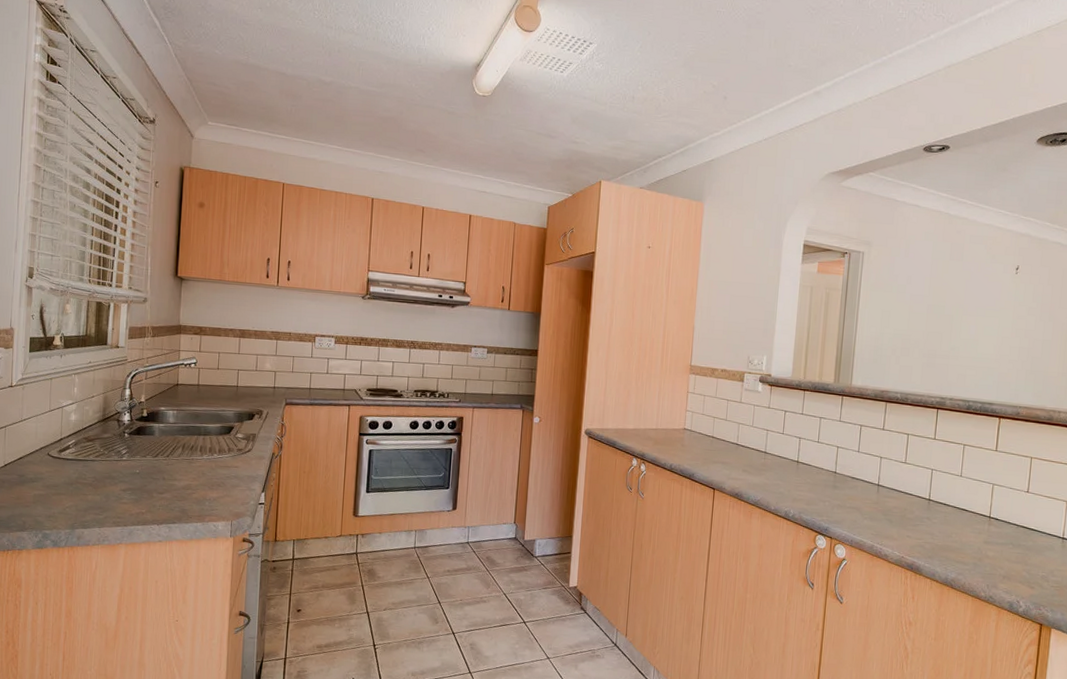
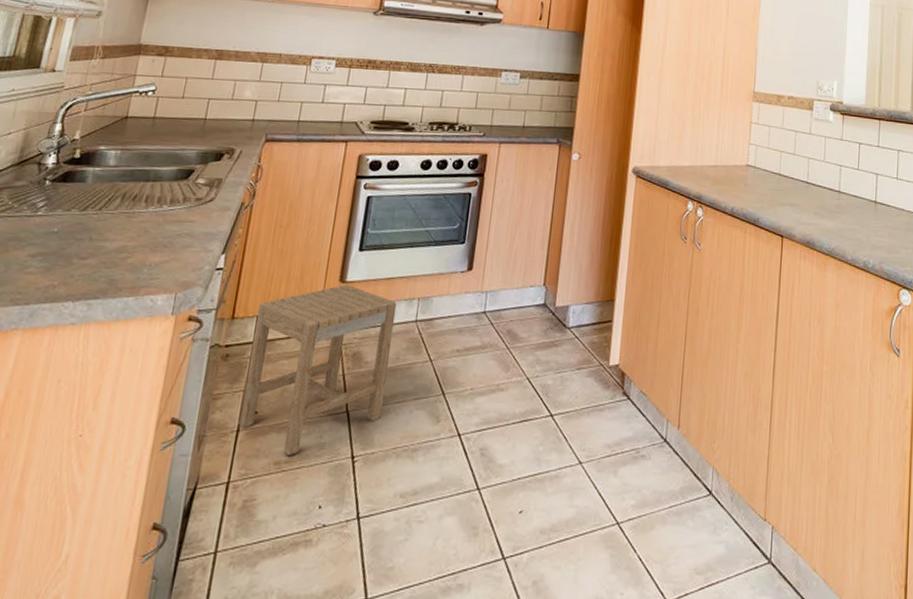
stool: none [289,518,399,642] -> present [239,285,397,457]

